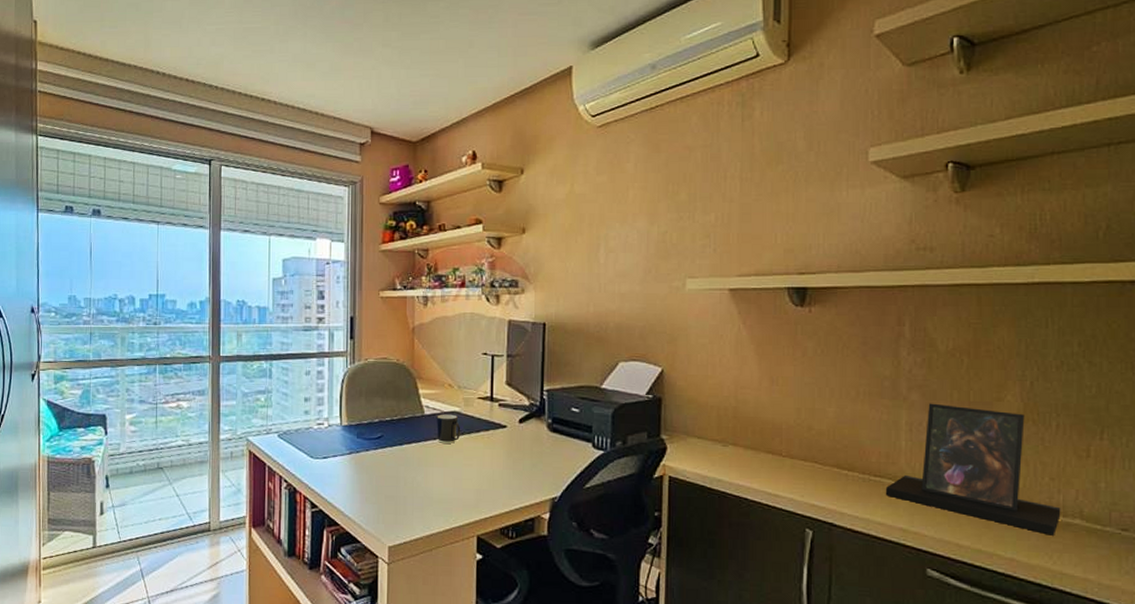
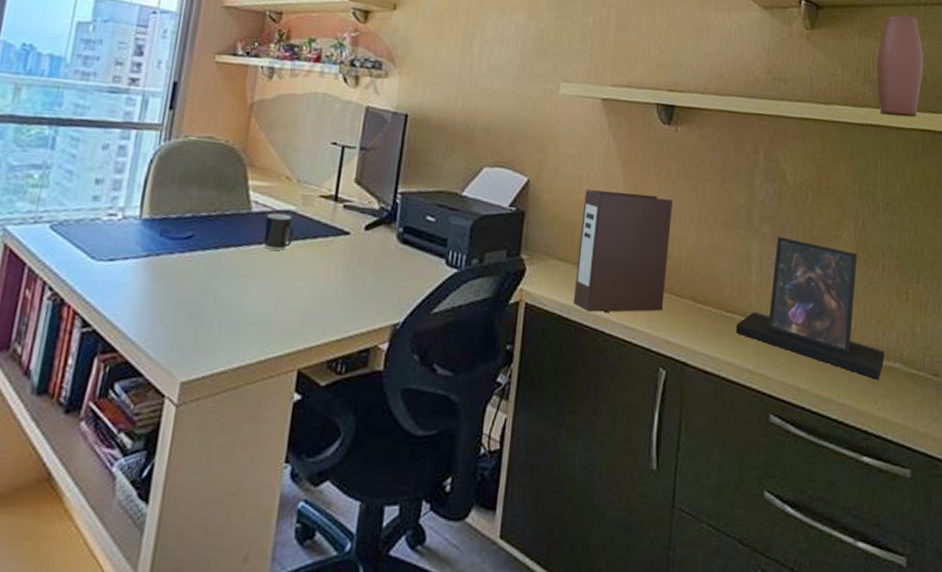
binder: none [714,373,810,483] -> present [573,189,672,313]
vase: none [1046,160,1107,270] -> present [877,15,923,118]

